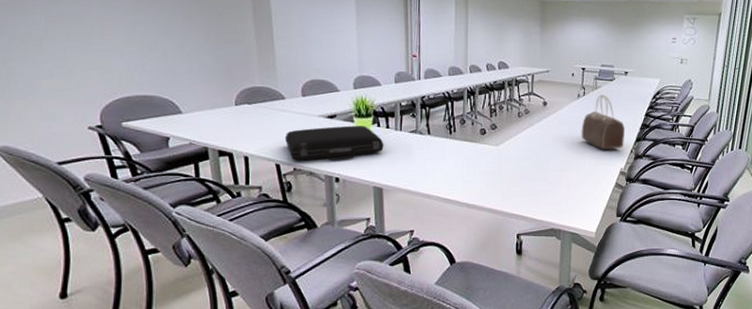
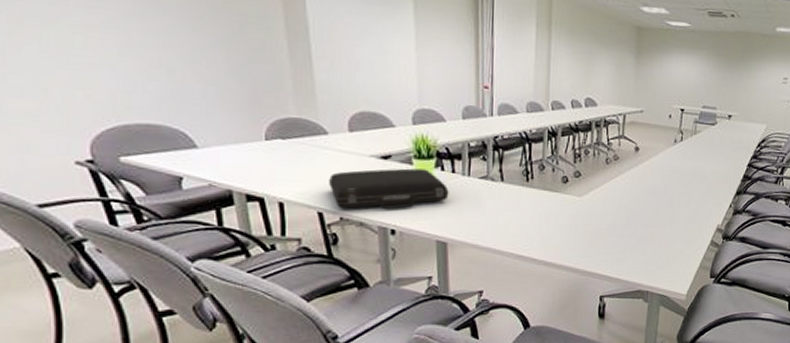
handbag: present [581,94,626,149] -> none [676,140,725,203]

